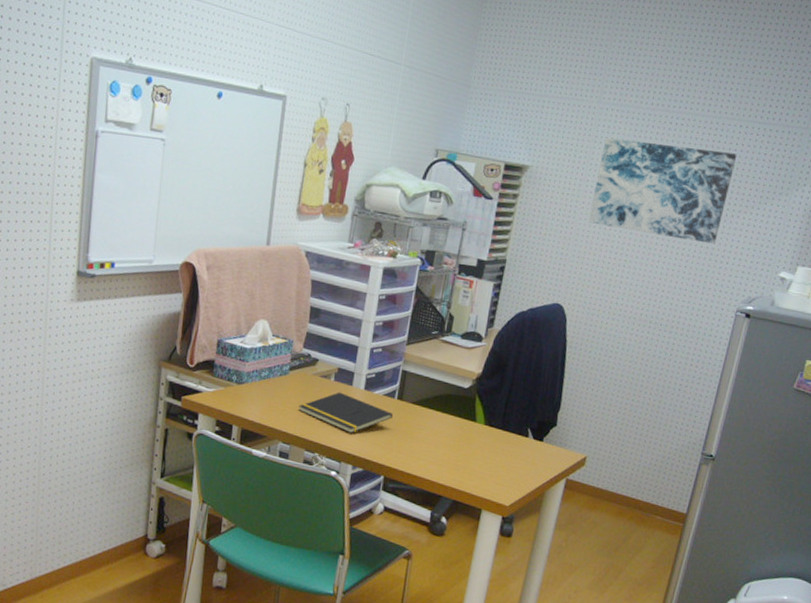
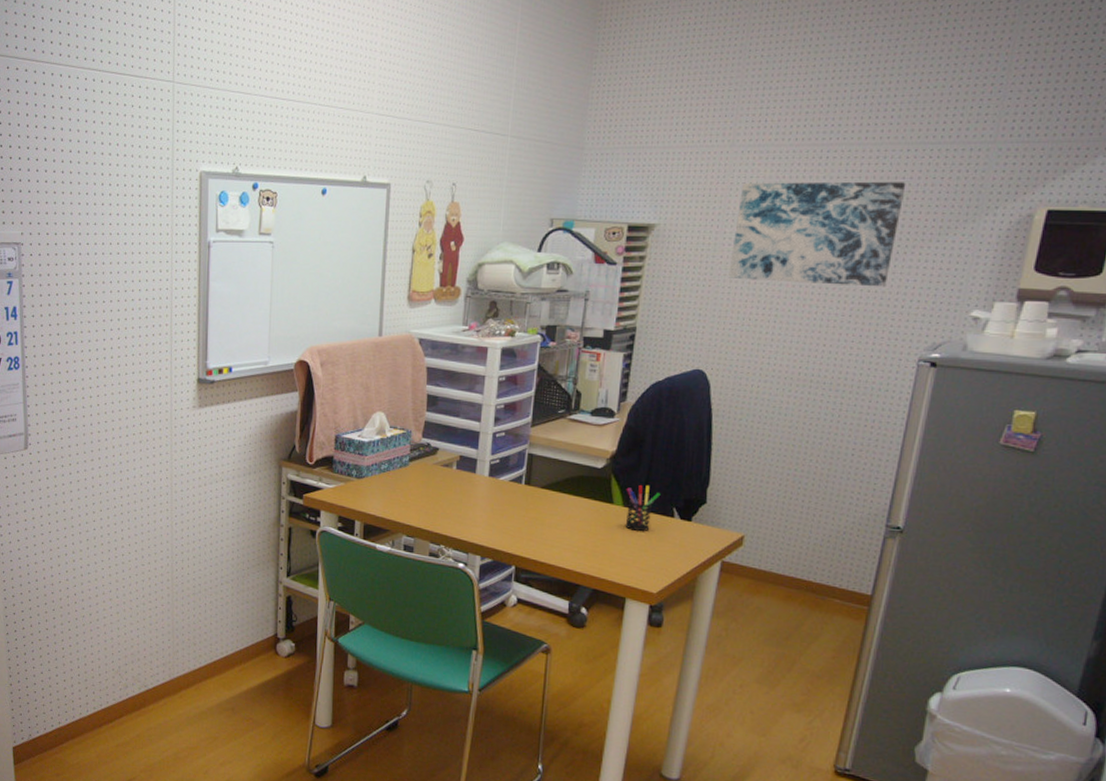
notepad: present [298,392,393,434] -> none [421,480,521,524]
pen holder: none [485,406,518,449] -> present [625,485,661,531]

